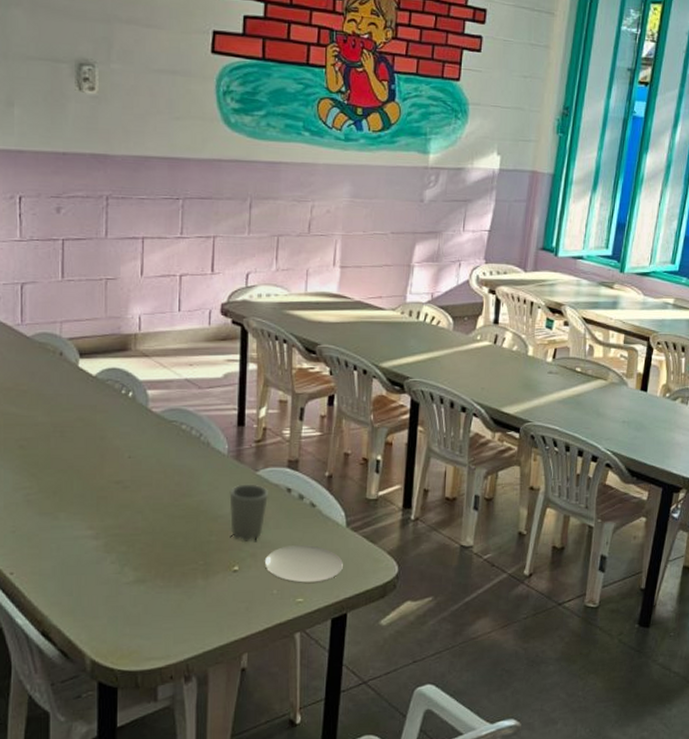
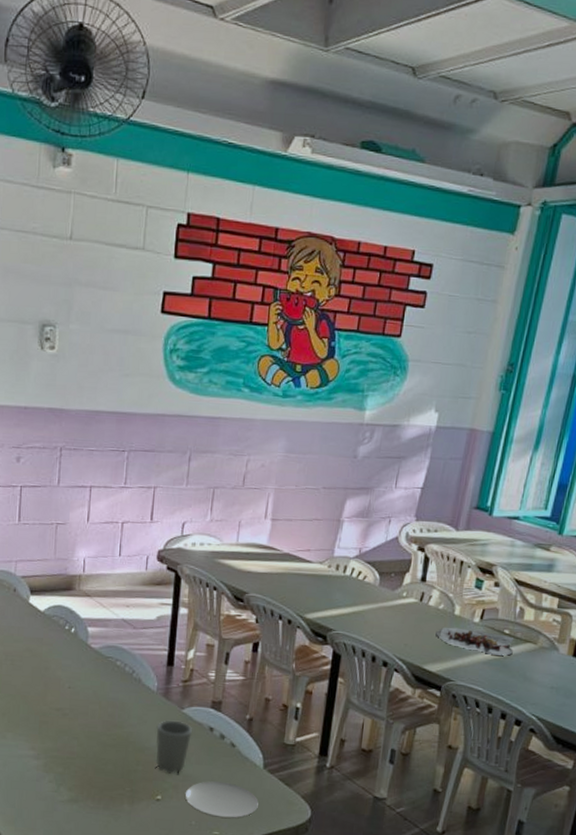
food tray: none [511,368,586,393] -> present [436,627,514,656]

